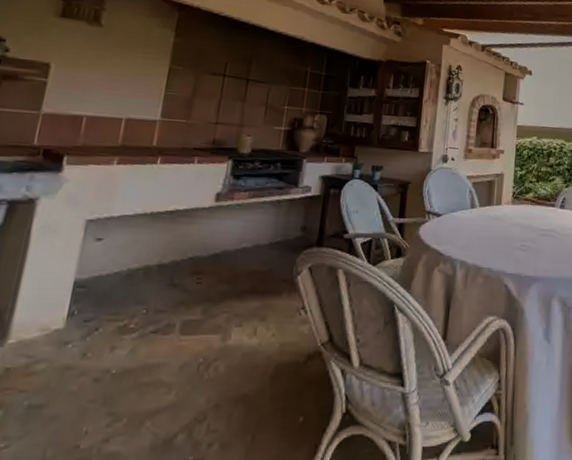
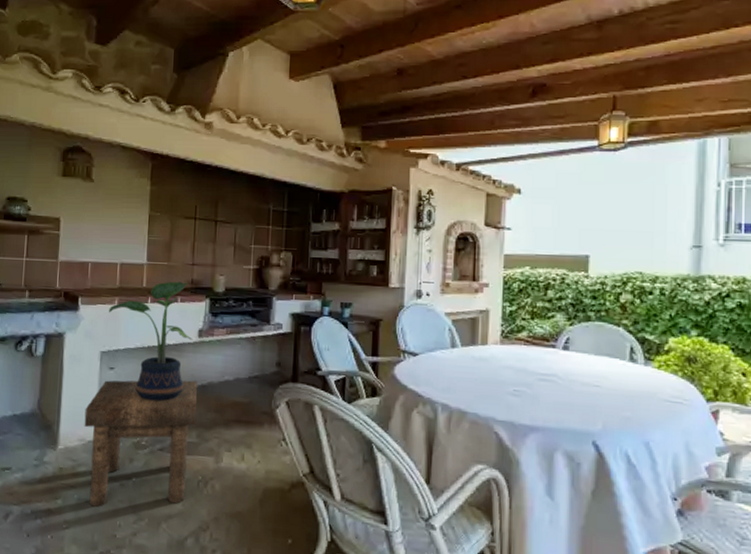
stool: none [44,249,209,413] -> present [84,380,198,507]
potted plant: none [104,140,209,276] -> present [109,281,193,402]

